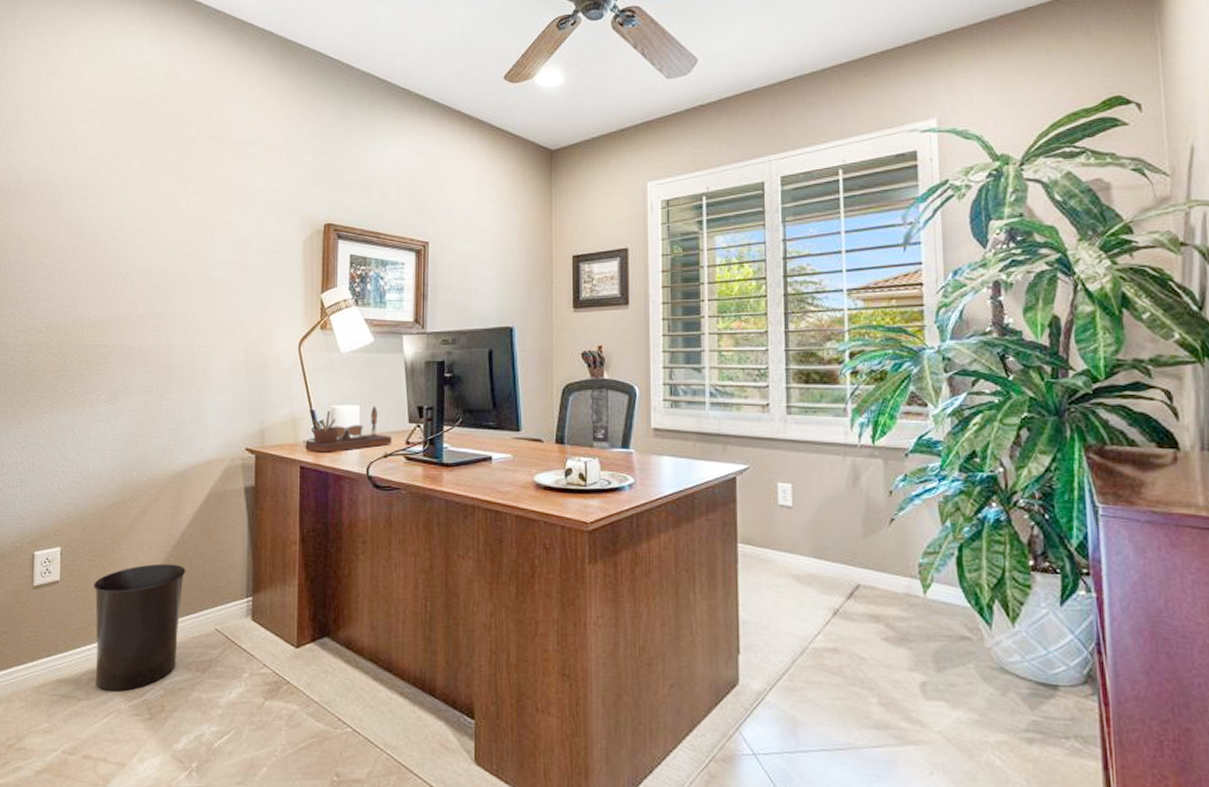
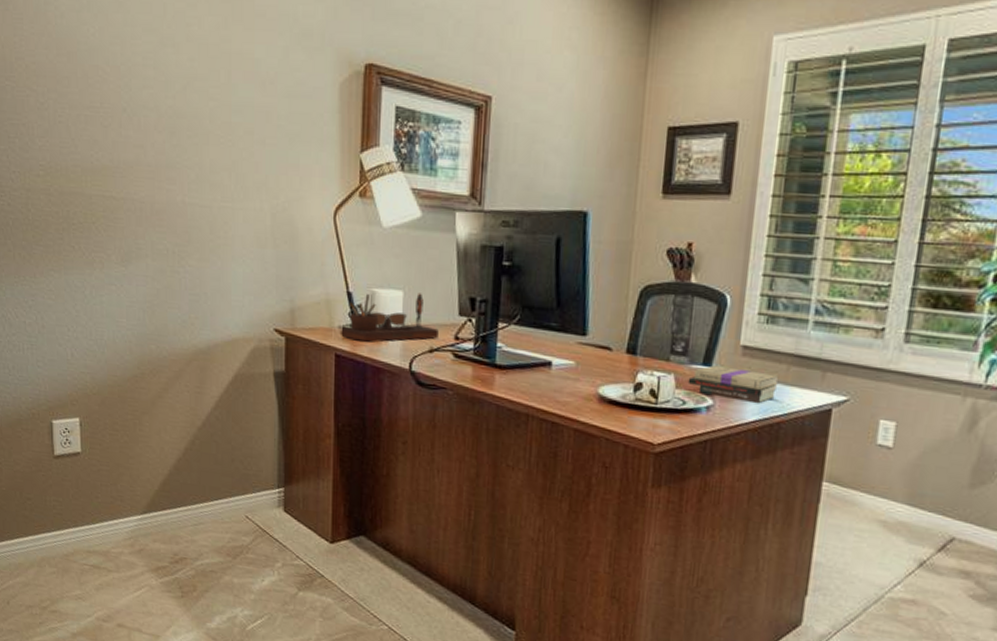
waste bin: present [94,563,186,692] -> none [117,444,213,568]
books: none [610,448,688,478] -> present [687,365,779,404]

